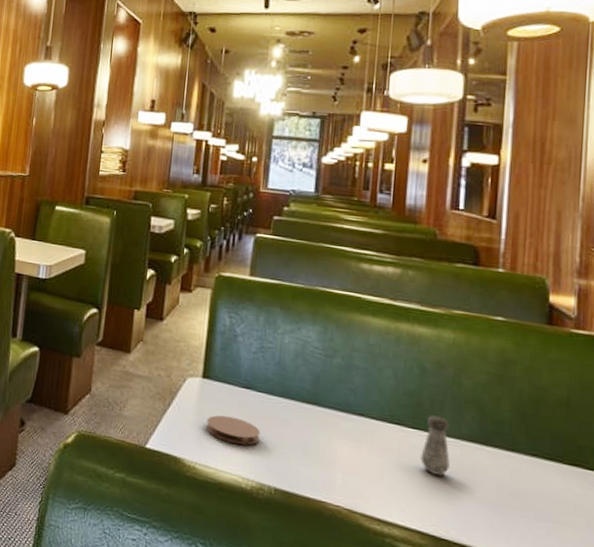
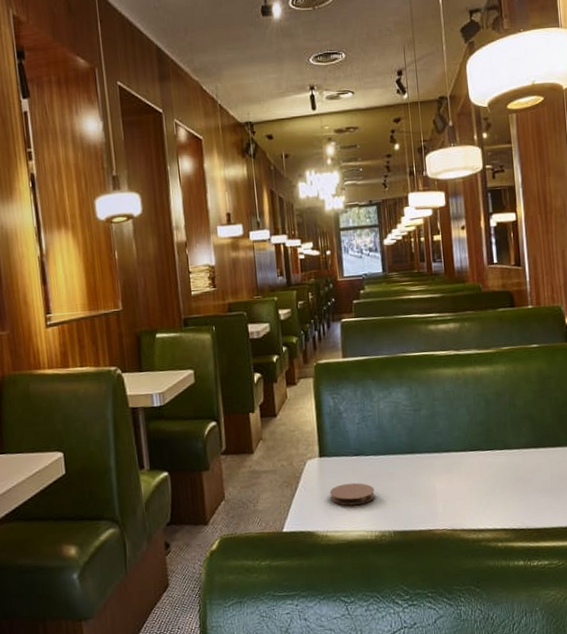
salt shaker: present [420,415,451,476] -> none [496,435,517,482]

